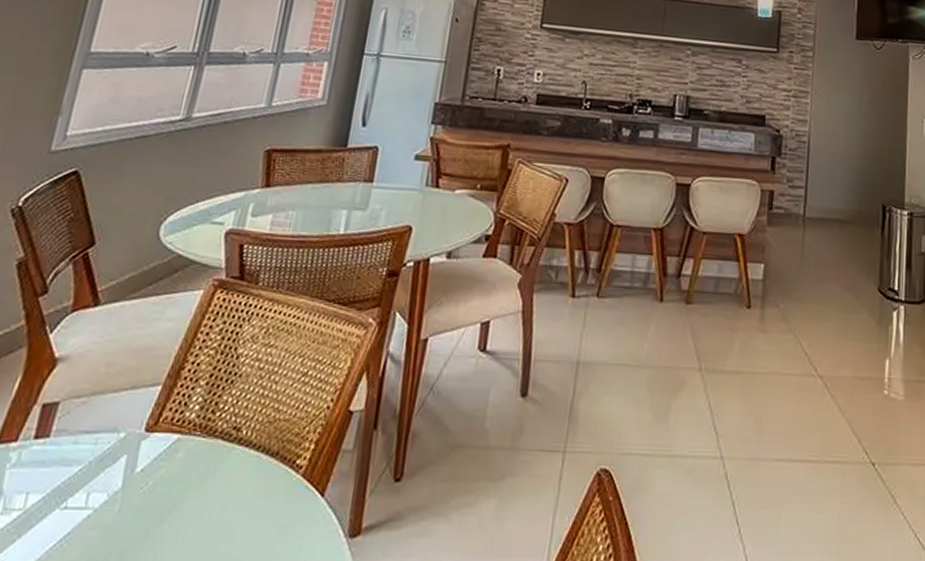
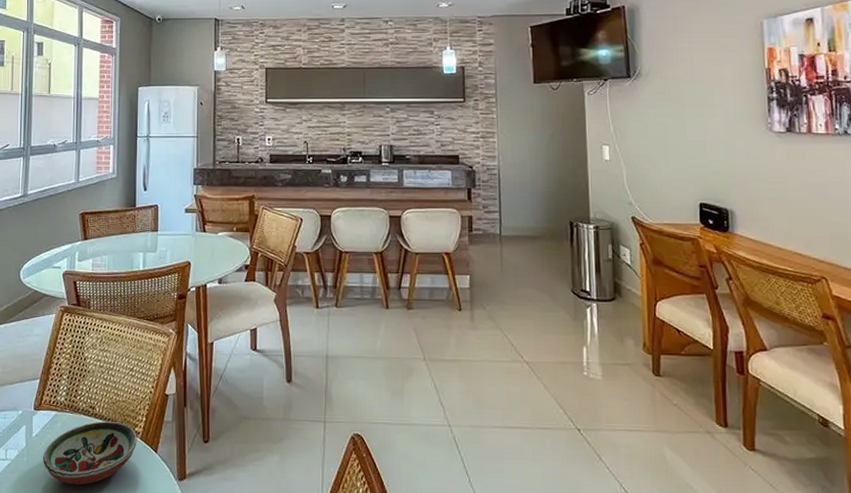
decorative bowl: none [145,449,298,546] -> present [43,421,137,485]

